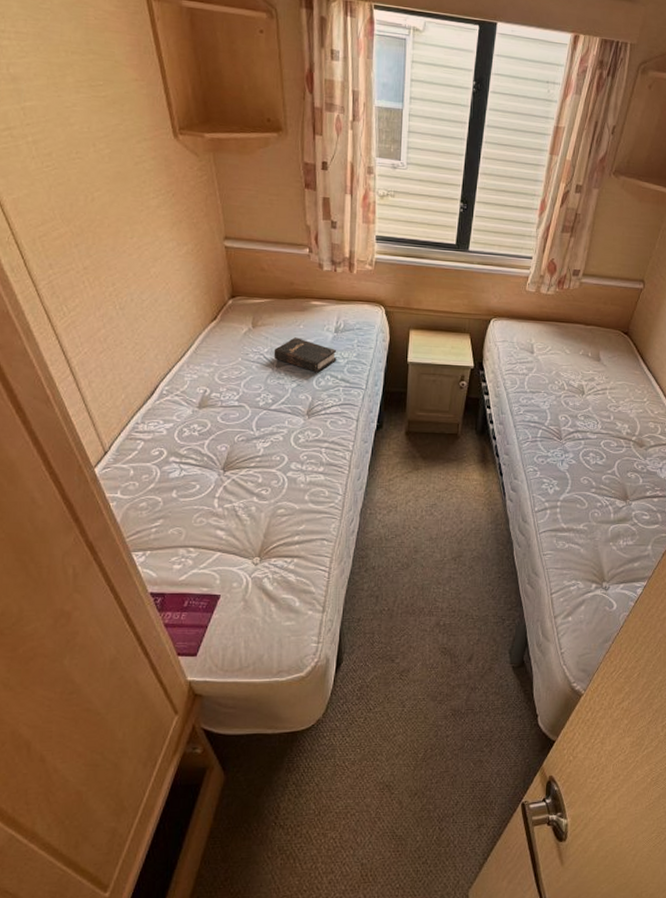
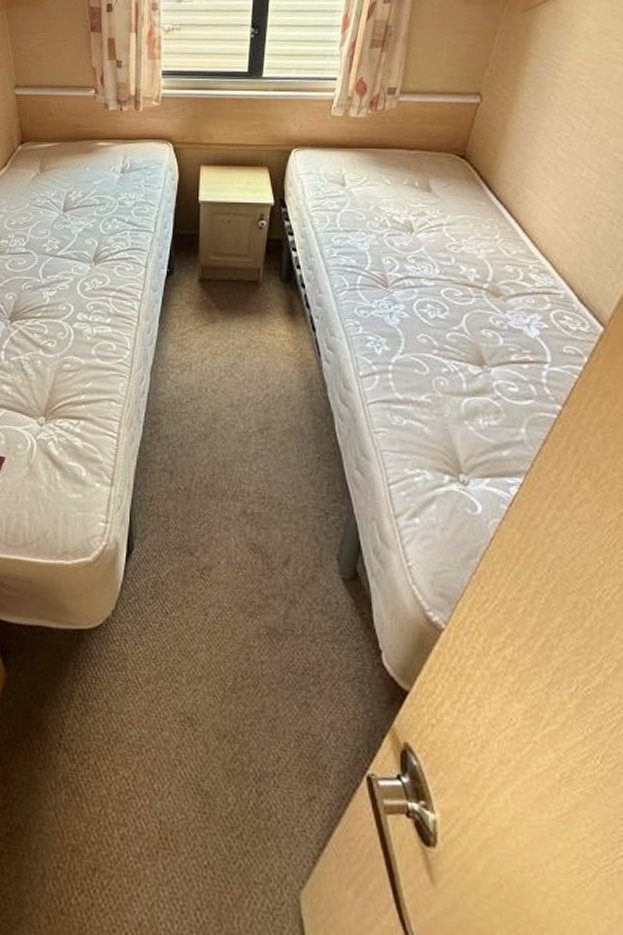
hardback book: present [273,337,337,373] -> none [60,180,124,216]

